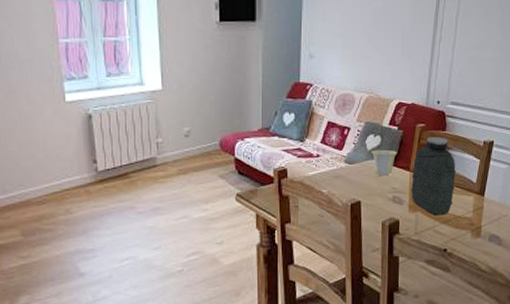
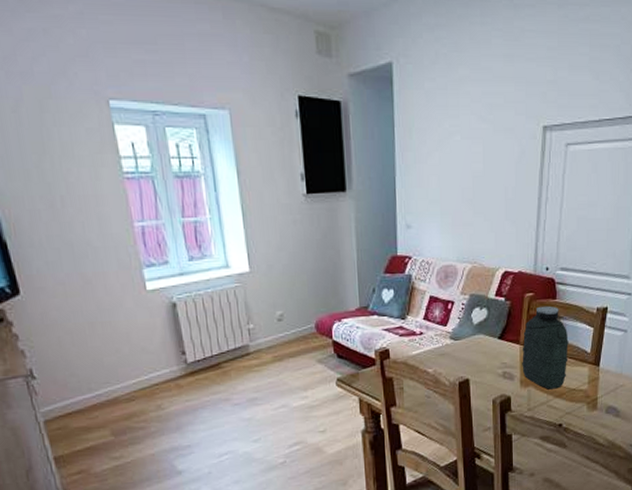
cup: present [371,149,398,177] -> none [478,323,506,352]

